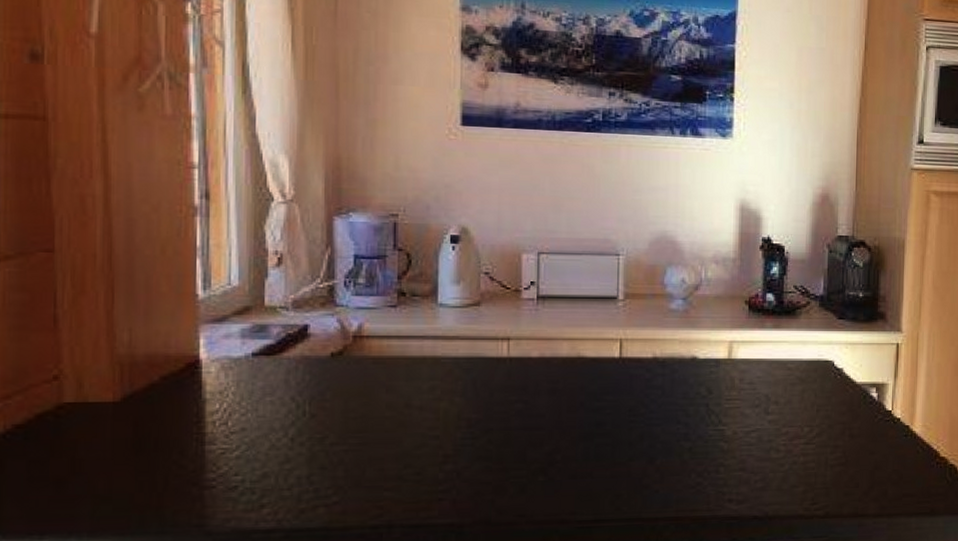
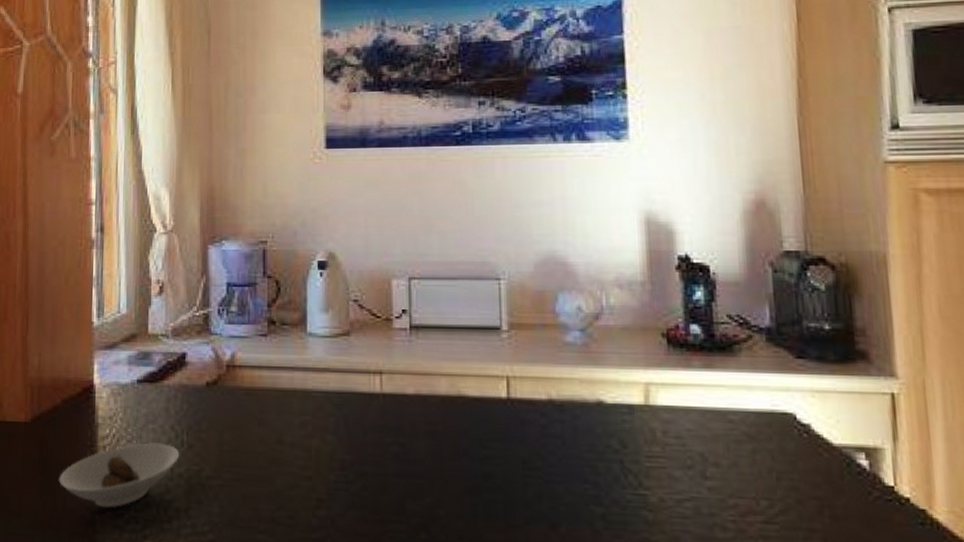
saucer: none [158,415,301,482] -> present [58,442,180,508]

